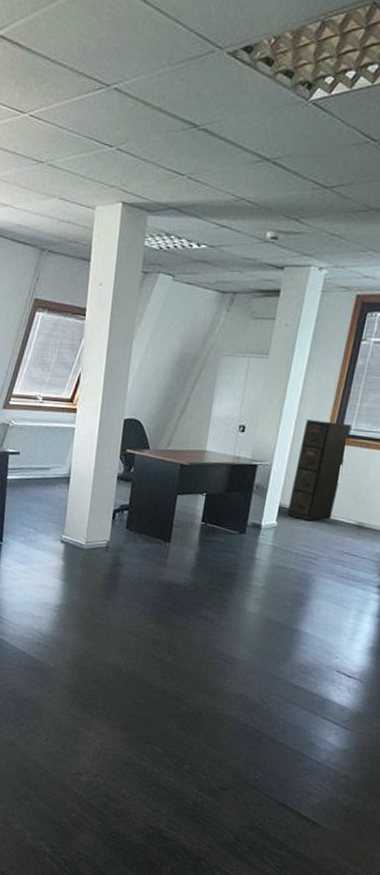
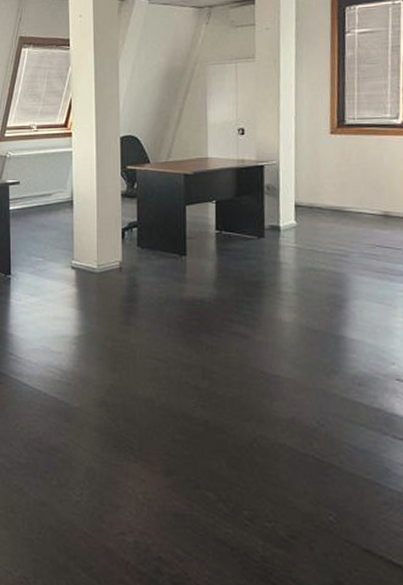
filing cabinet: present [287,419,351,521] -> none [304,113,355,217]

